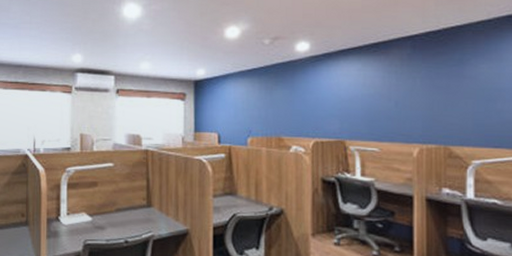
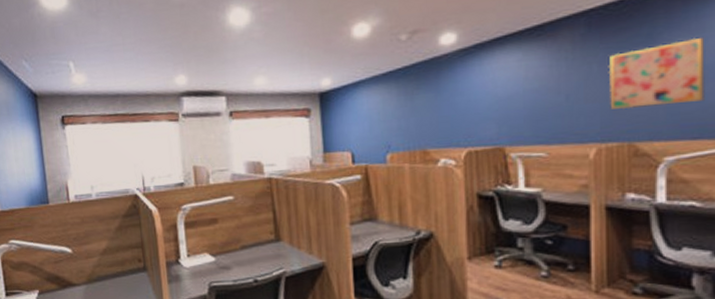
wall art: none [428,65,503,118] -> present [608,37,705,110]

